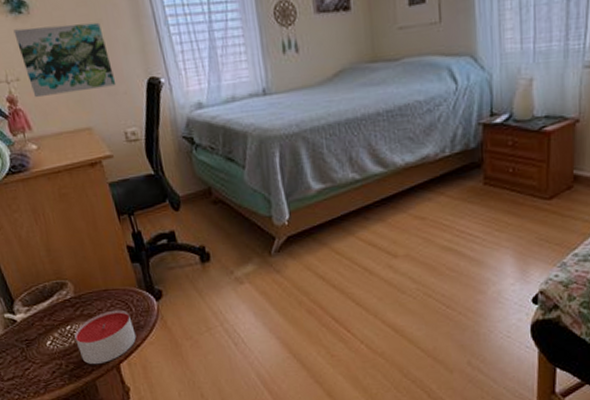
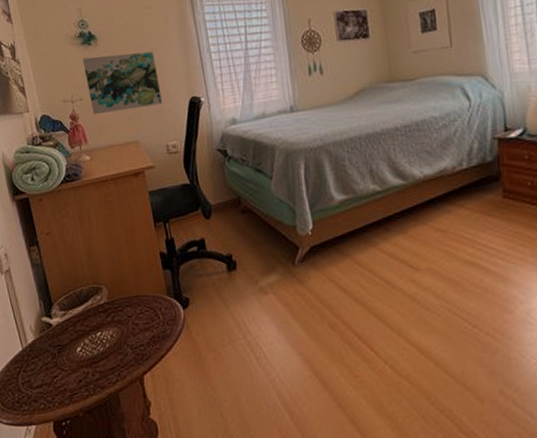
candle: present [74,309,137,365] -> none [103,317,162,375]

